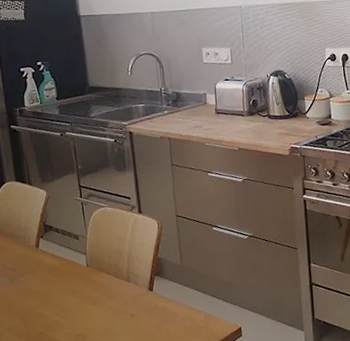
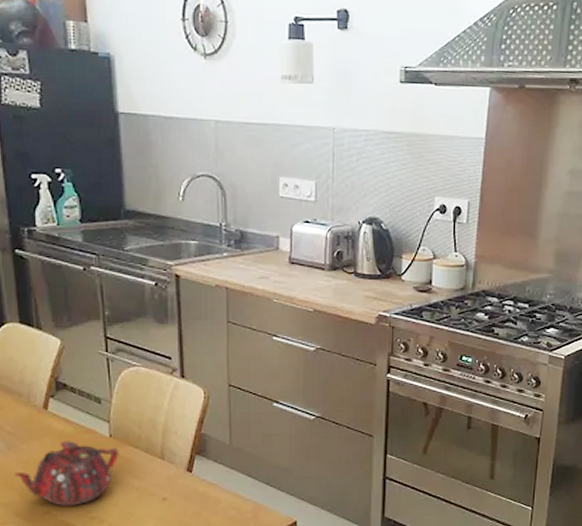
teapot: none [15,272,95,327] -> present [13,441,119,506]

